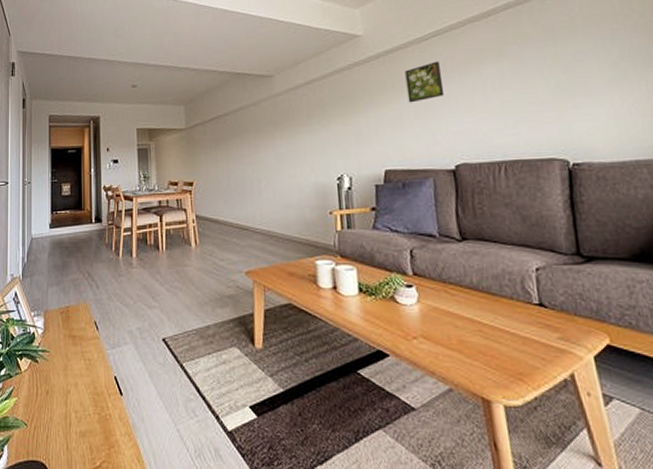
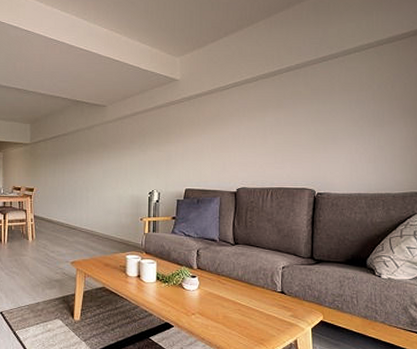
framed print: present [405,61,445,103] -> none [209,107,236,138]

